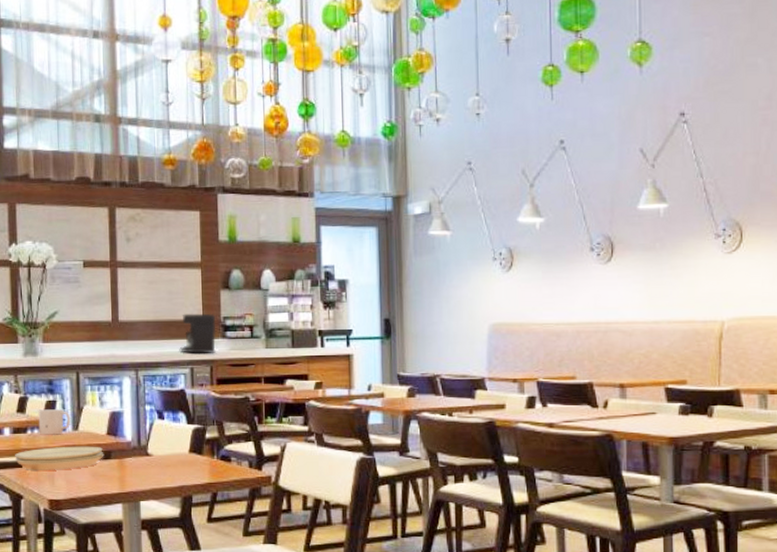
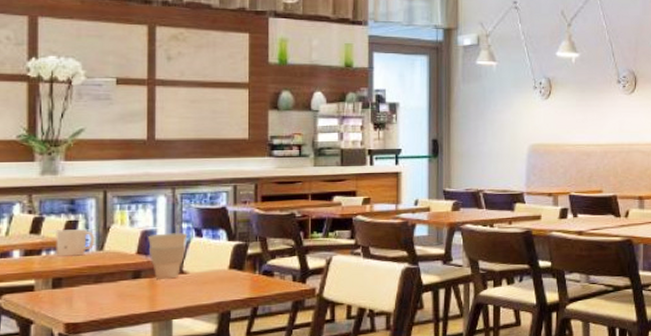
plate: present [15,446,104,470] -> none [25,266,133,294]
cup: none [115,415,151,460] -> present [147,233,188,279]
coffee maker: present [179,313,216,355] -> none [222,132,263,173]

